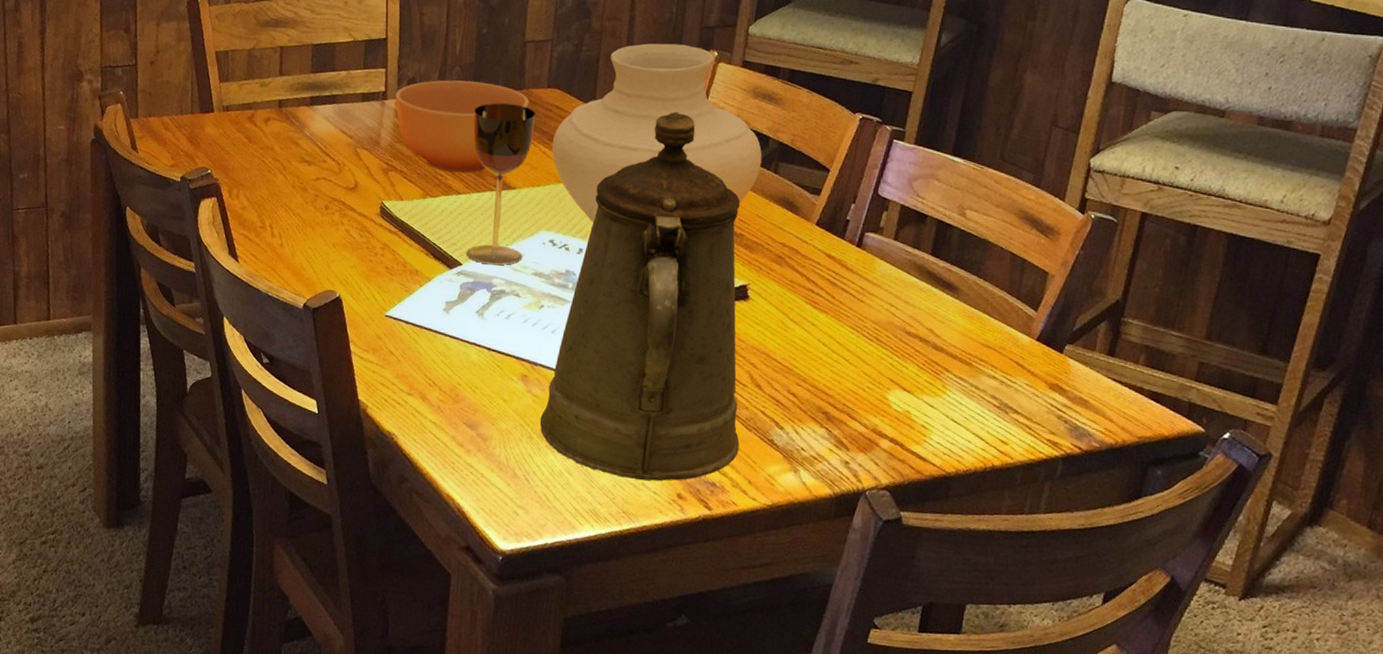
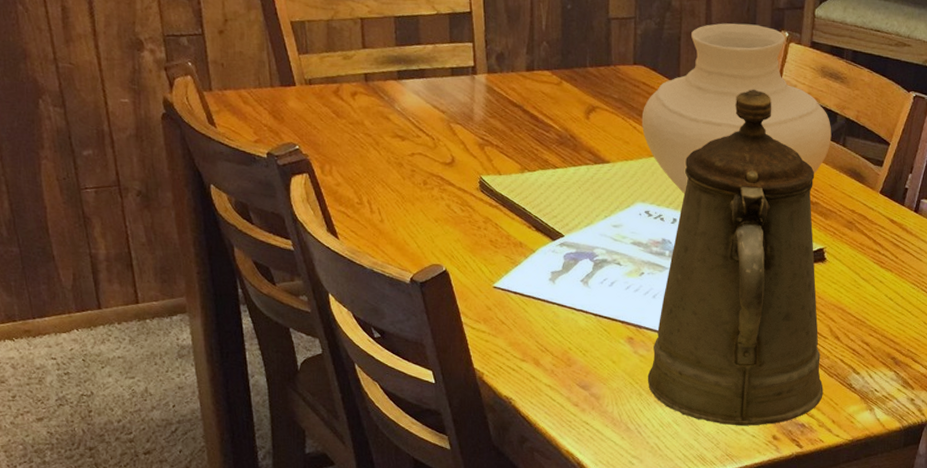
bowl: present [395,80,529,173] -> none [485,55,617,148]
wineglass: present [466,103,535,265] -> none [565,79,624,236]

